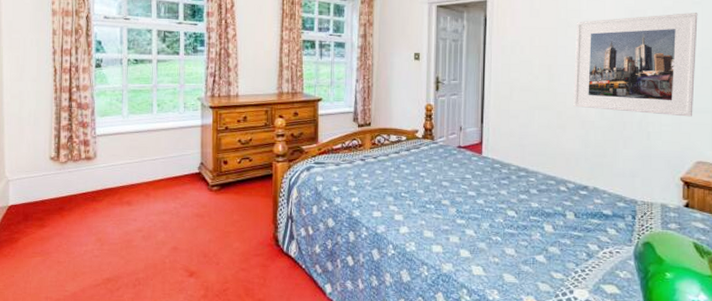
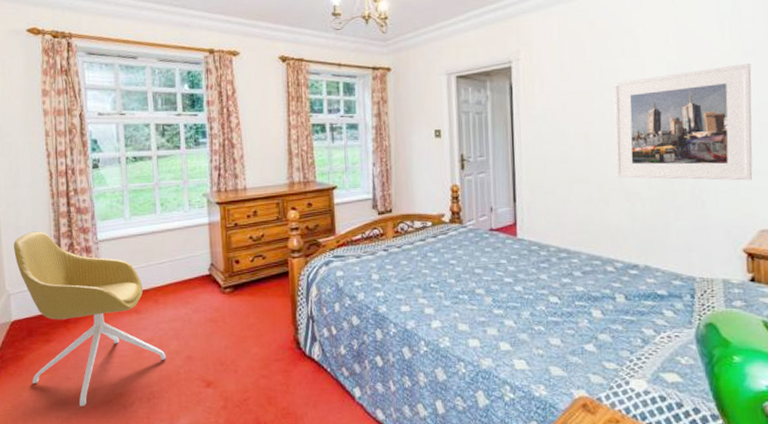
chair: none [15,123,153,289] -> present [14,231,166,407]

